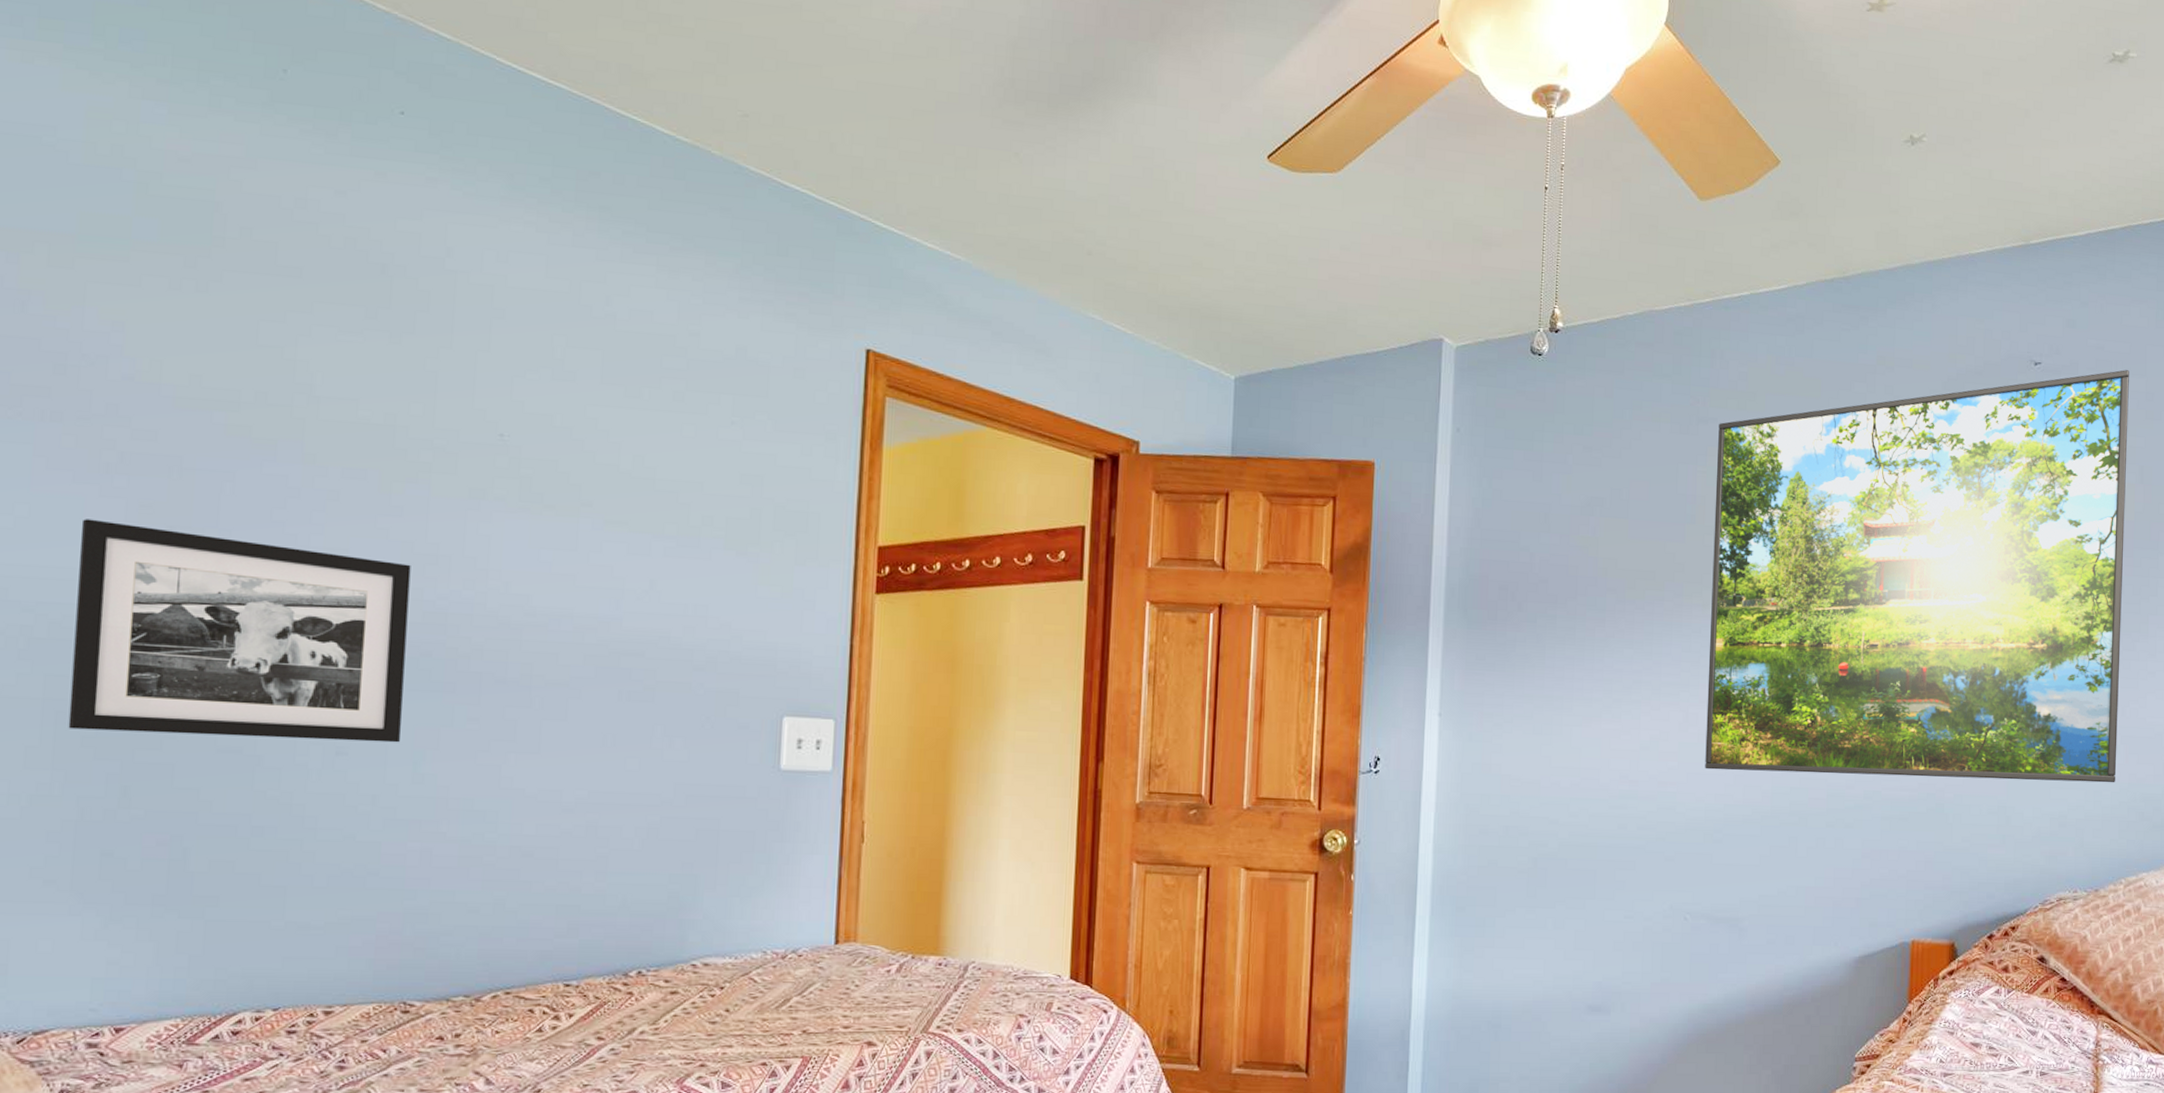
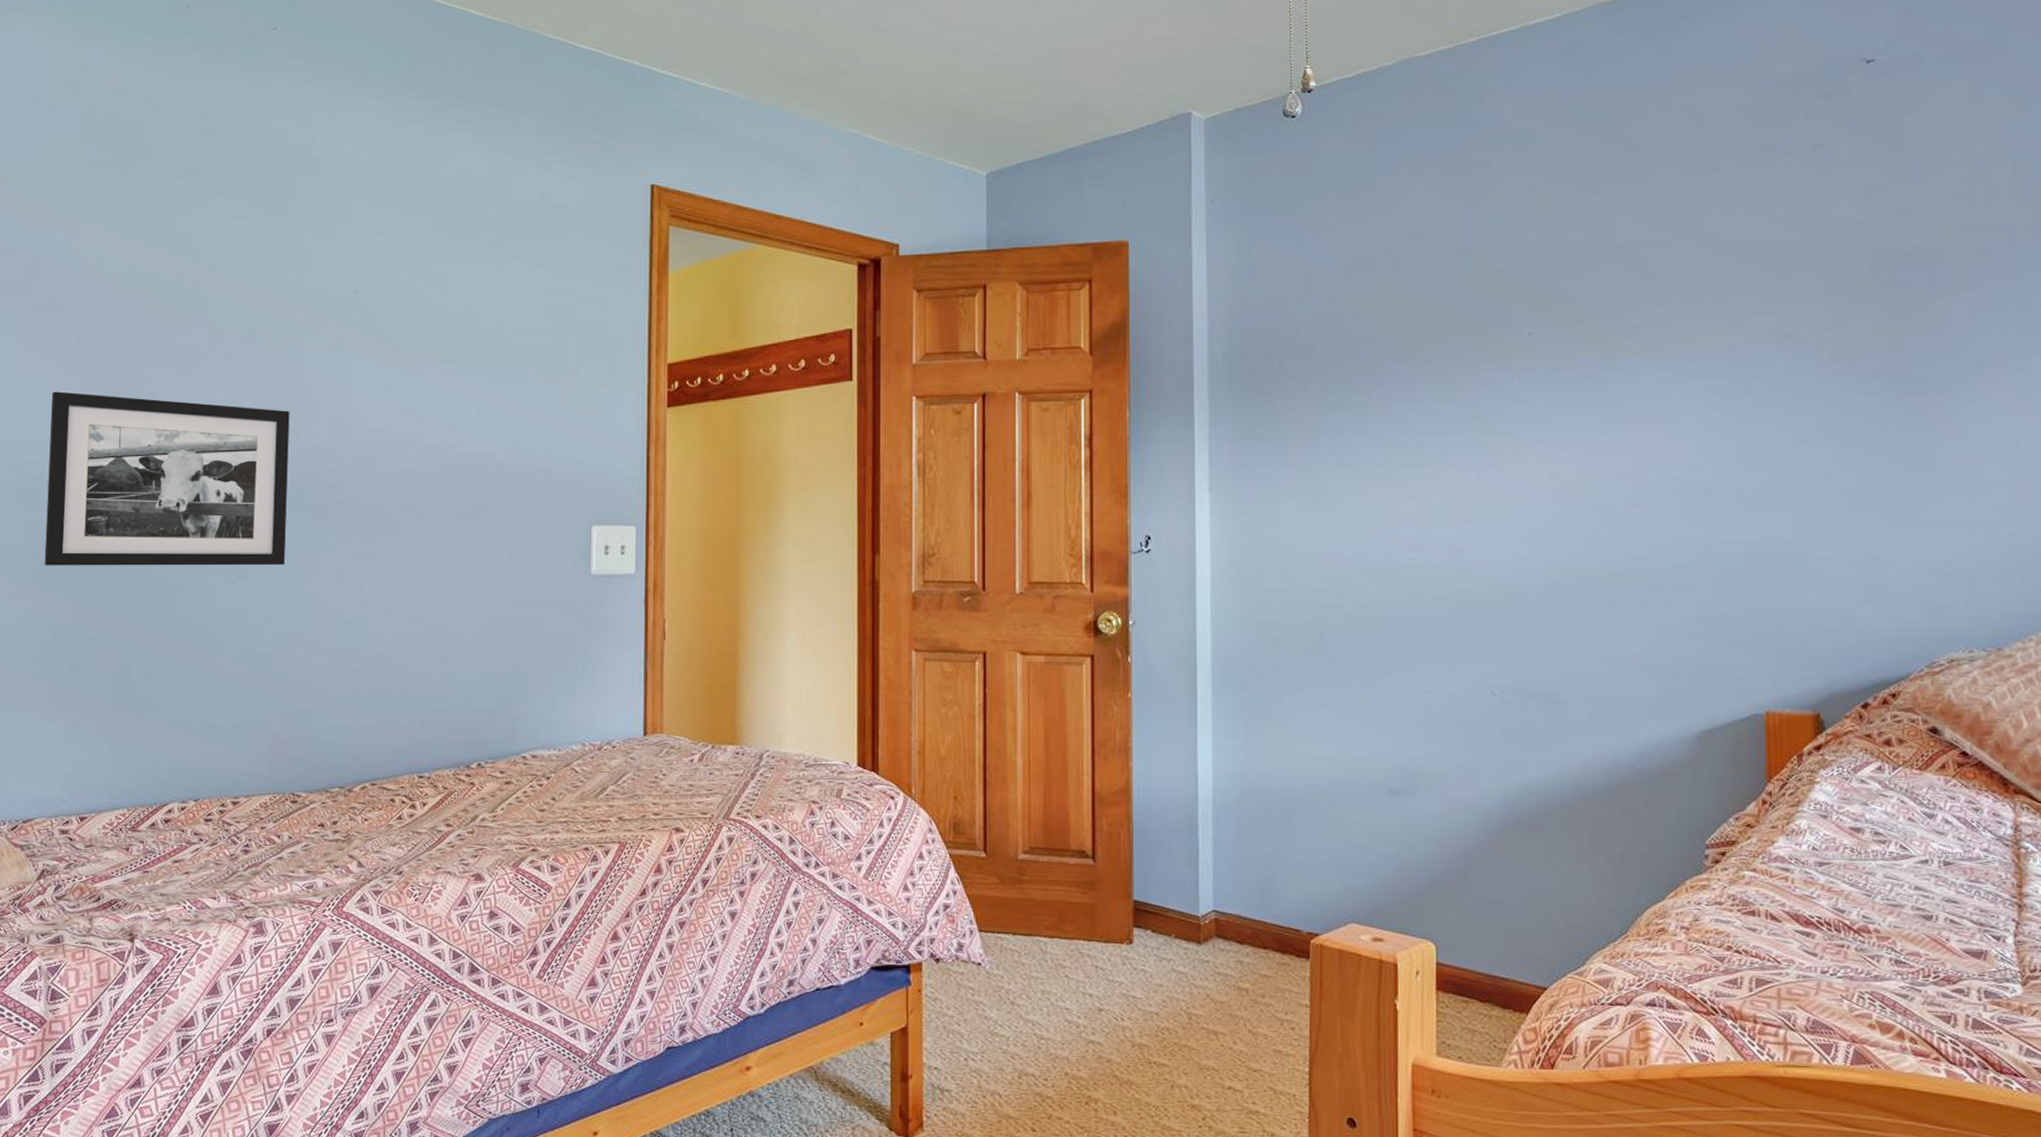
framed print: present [1705,370,2129,783] -> none [1494,56,2013,532]

